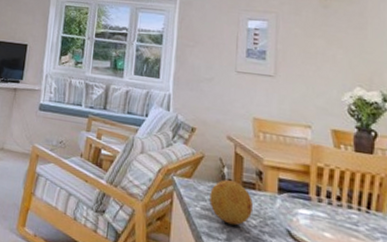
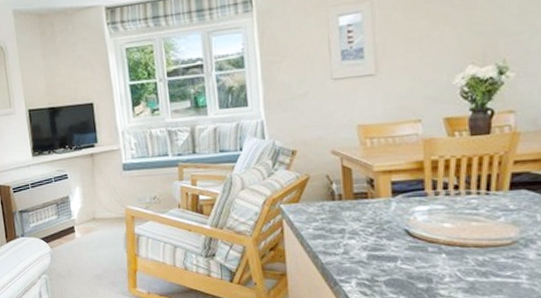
fruit: present [210,180,253,226] -> none [321,195,367,238]

